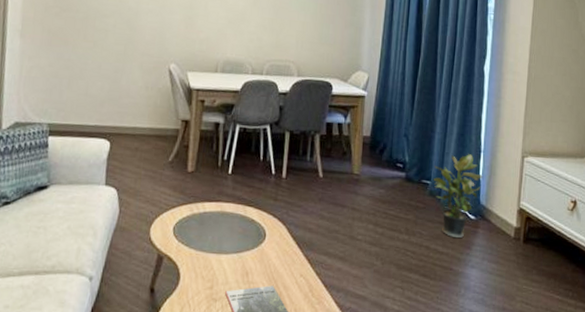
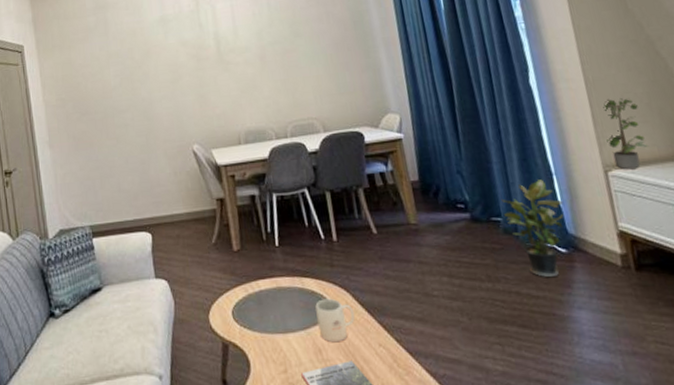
mug: none [250,228,285,268] -> present [315,298,355,343]
potted plant: none [531,96,562,159] -> present [603,98,649,170]

